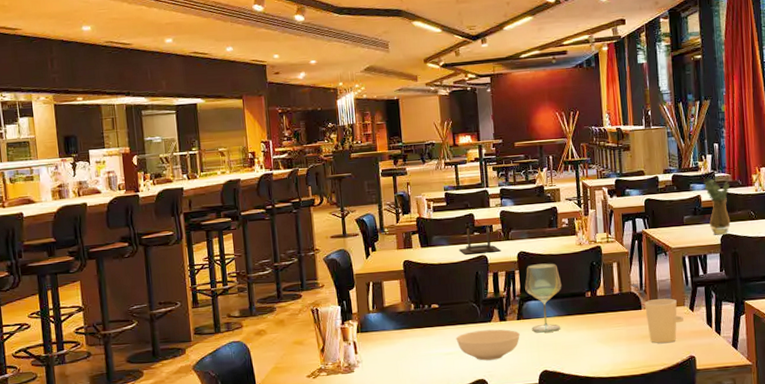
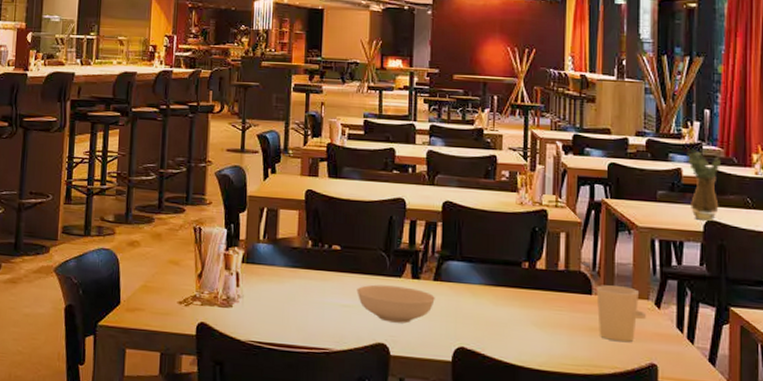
napkin holder: present [459,226,502,255] -> none [373,164,424,197]
wine glass: present [525,263,562,333] -> none [447,218,494,303]

